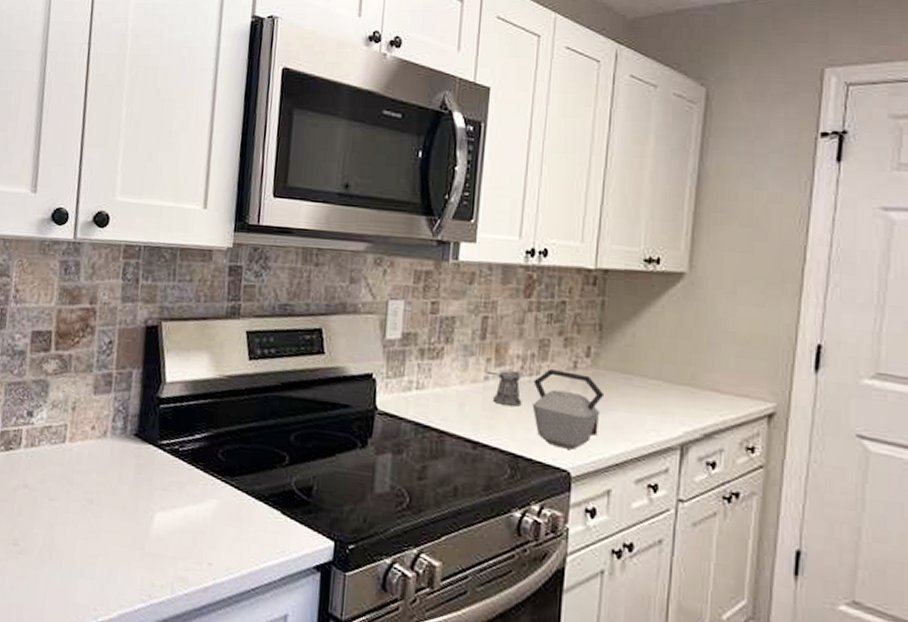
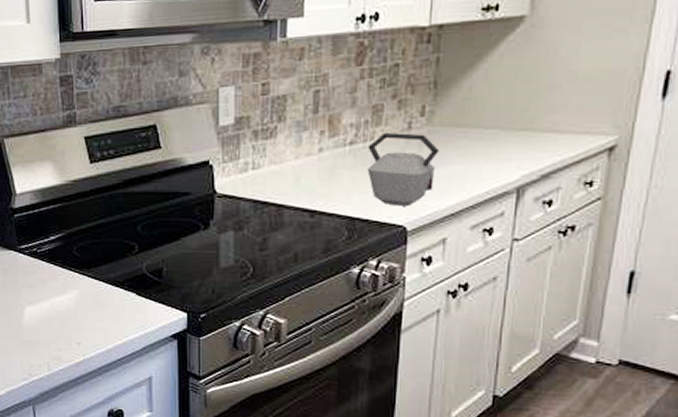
pepper shaker: present [485,370,522,407] -> none [319,139,357,173]

